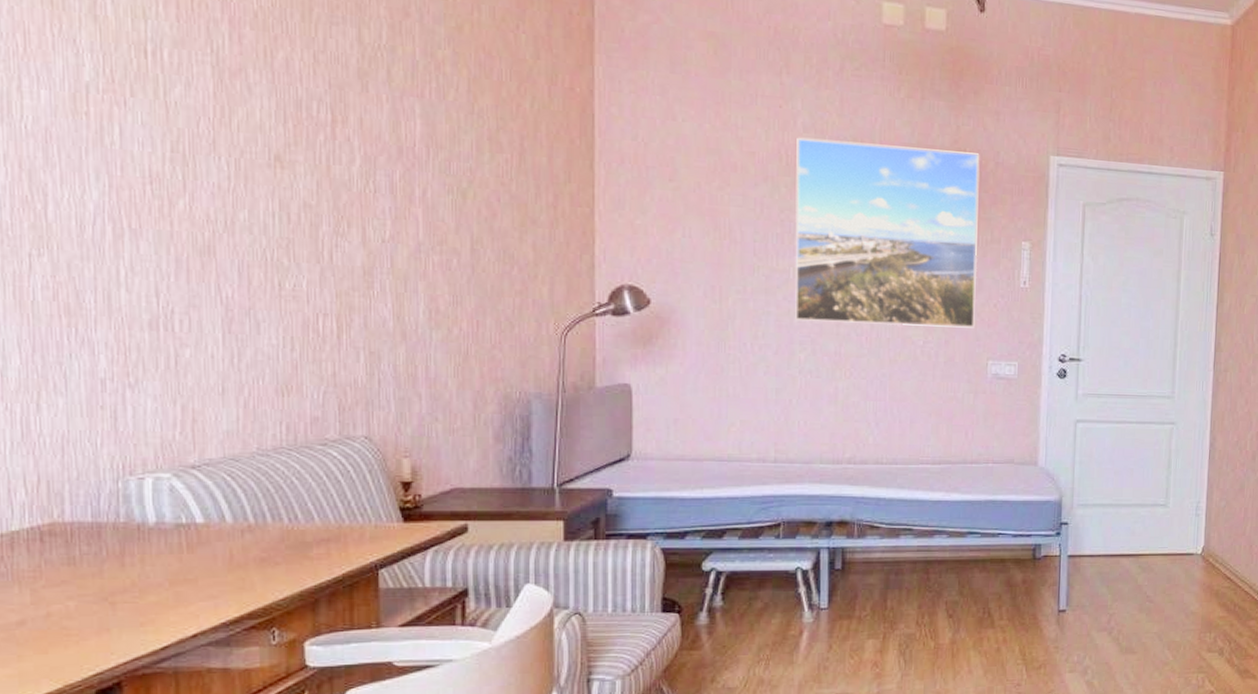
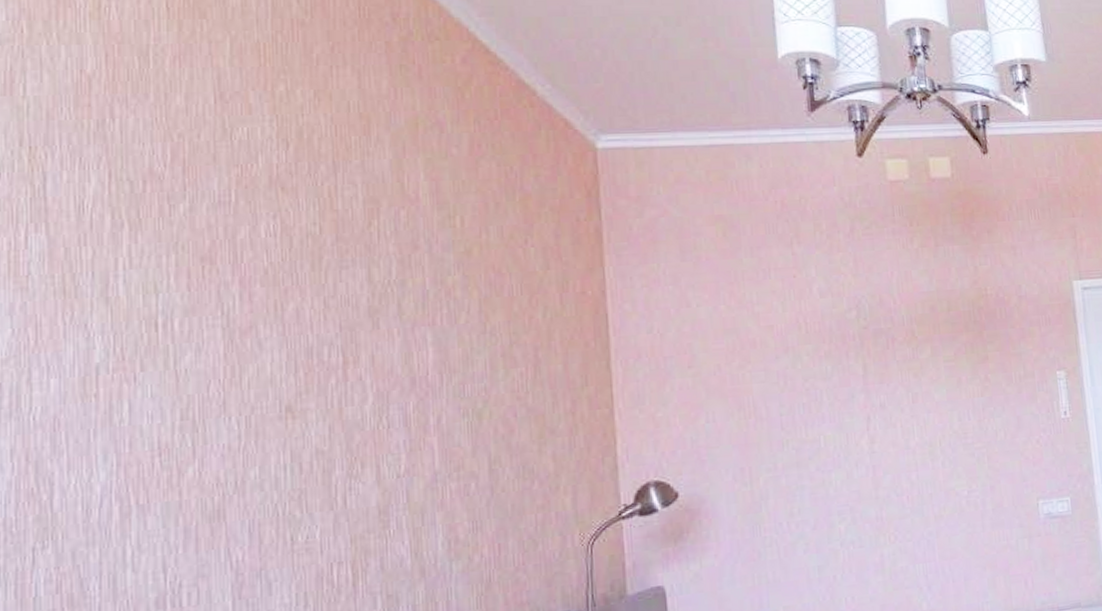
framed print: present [795,137,980,328] -> none [814,290,1019,490]

